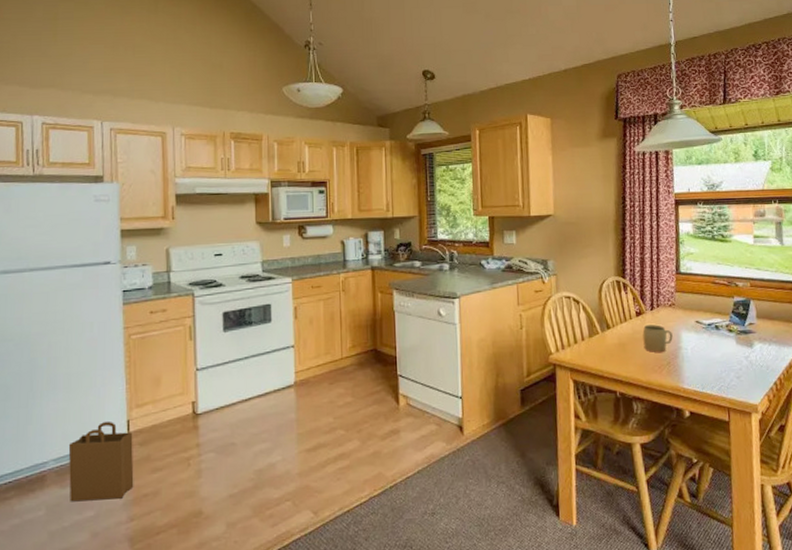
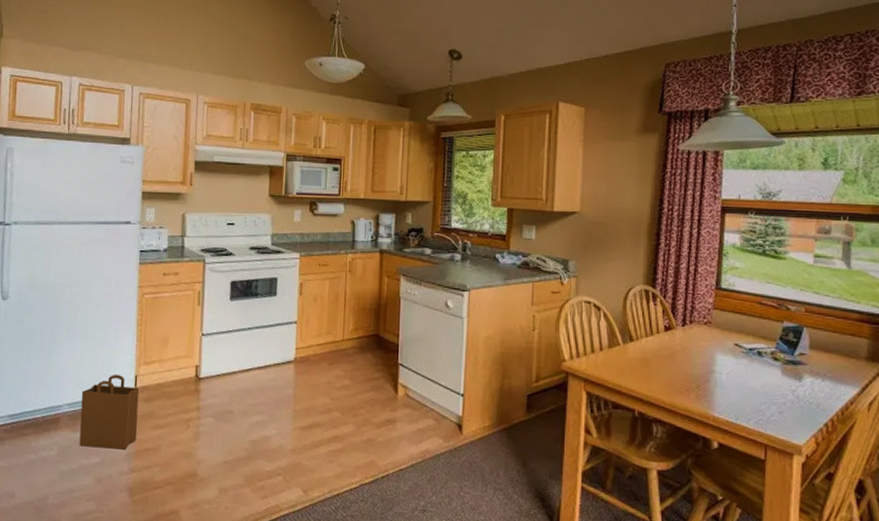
mug: present [642,324,673,352] -> none [670,342,706,373]

